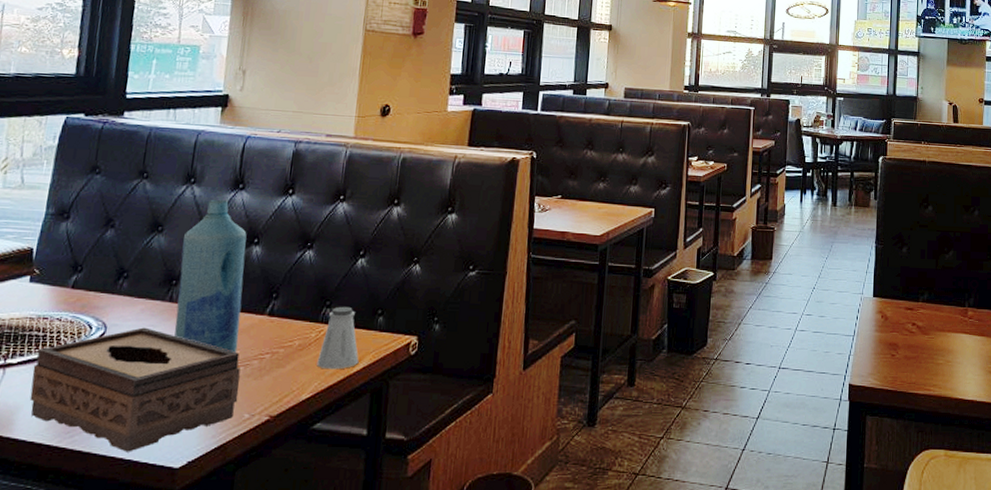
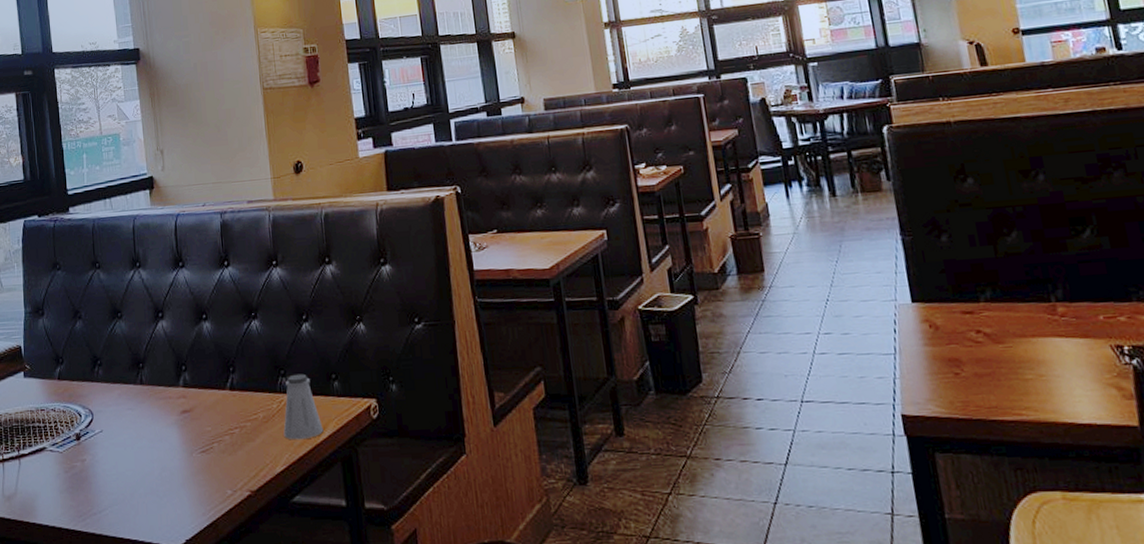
tissue box: present [29,327,241,452] -> none [41,411,219,533]
bottle: present [174,199,247,353] -> none [141,279,209,430]

